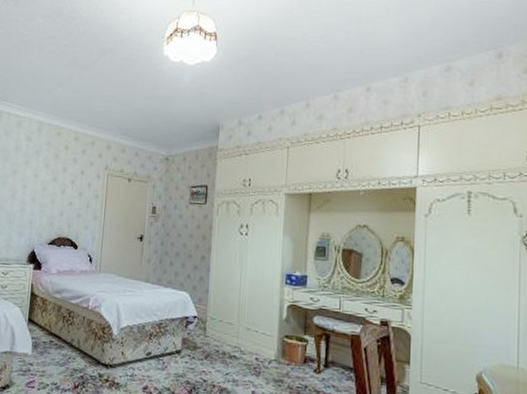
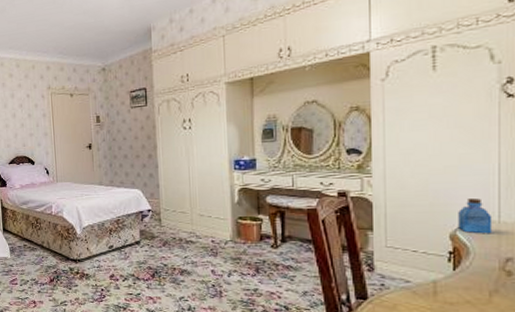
perfume bottle: none [484,342,512,379] -> present [458,199,493,234]

